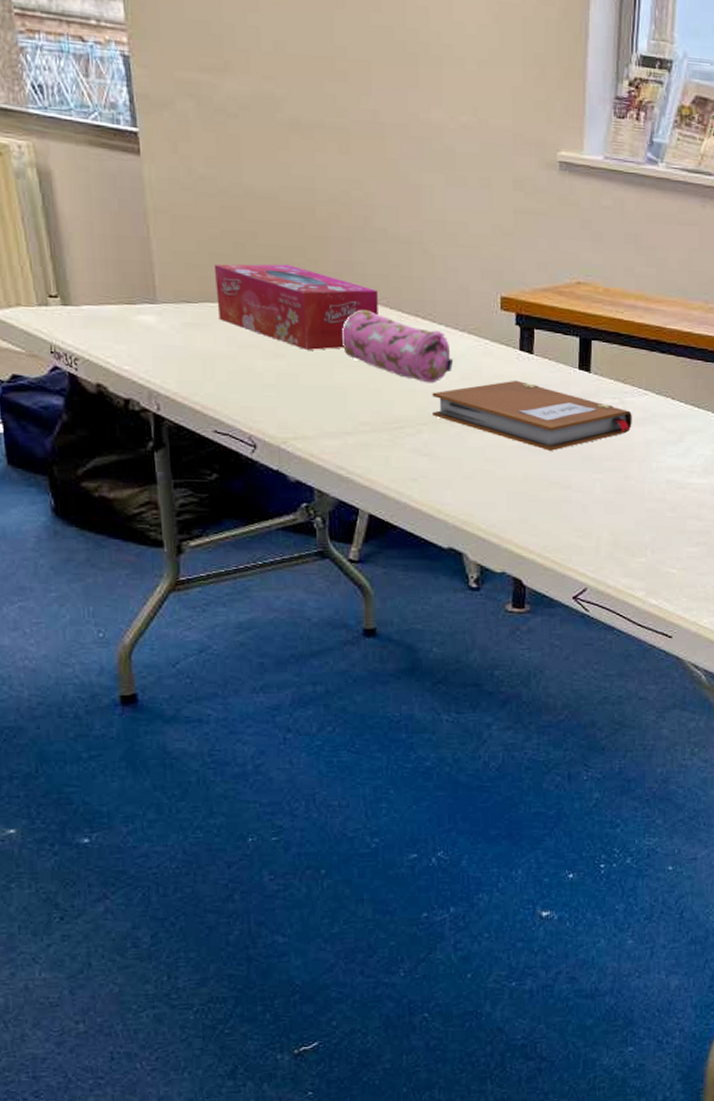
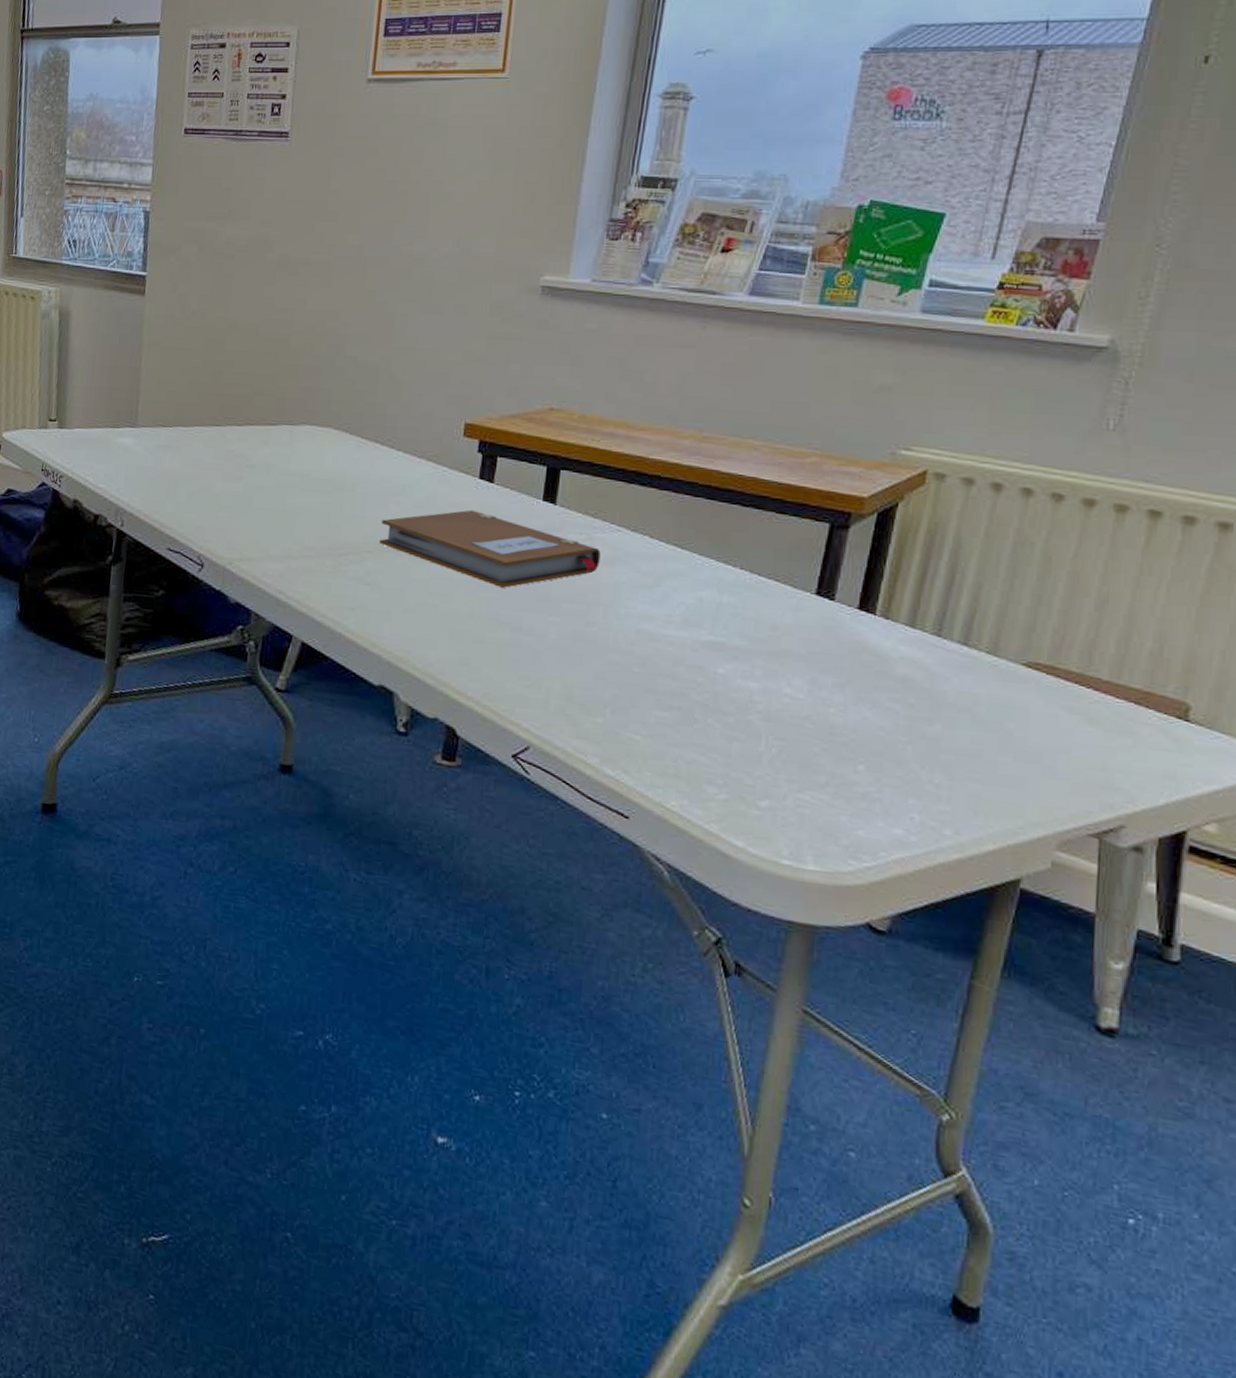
tissue box: present [213,264,378,350] -> none [189,391,340,474]
pencil case: present [341,309,454,383] -> none [298,434,408,510]

